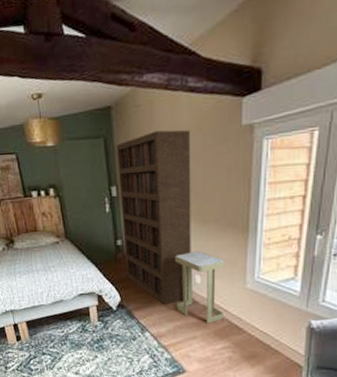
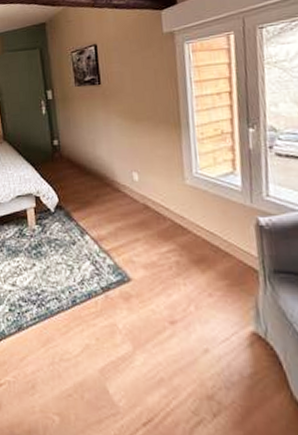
bookcase: present [116,130,191,305] -> none [50,39,128,205]
side table: present [176,251,225,324] -> none [111,148,166,224]

